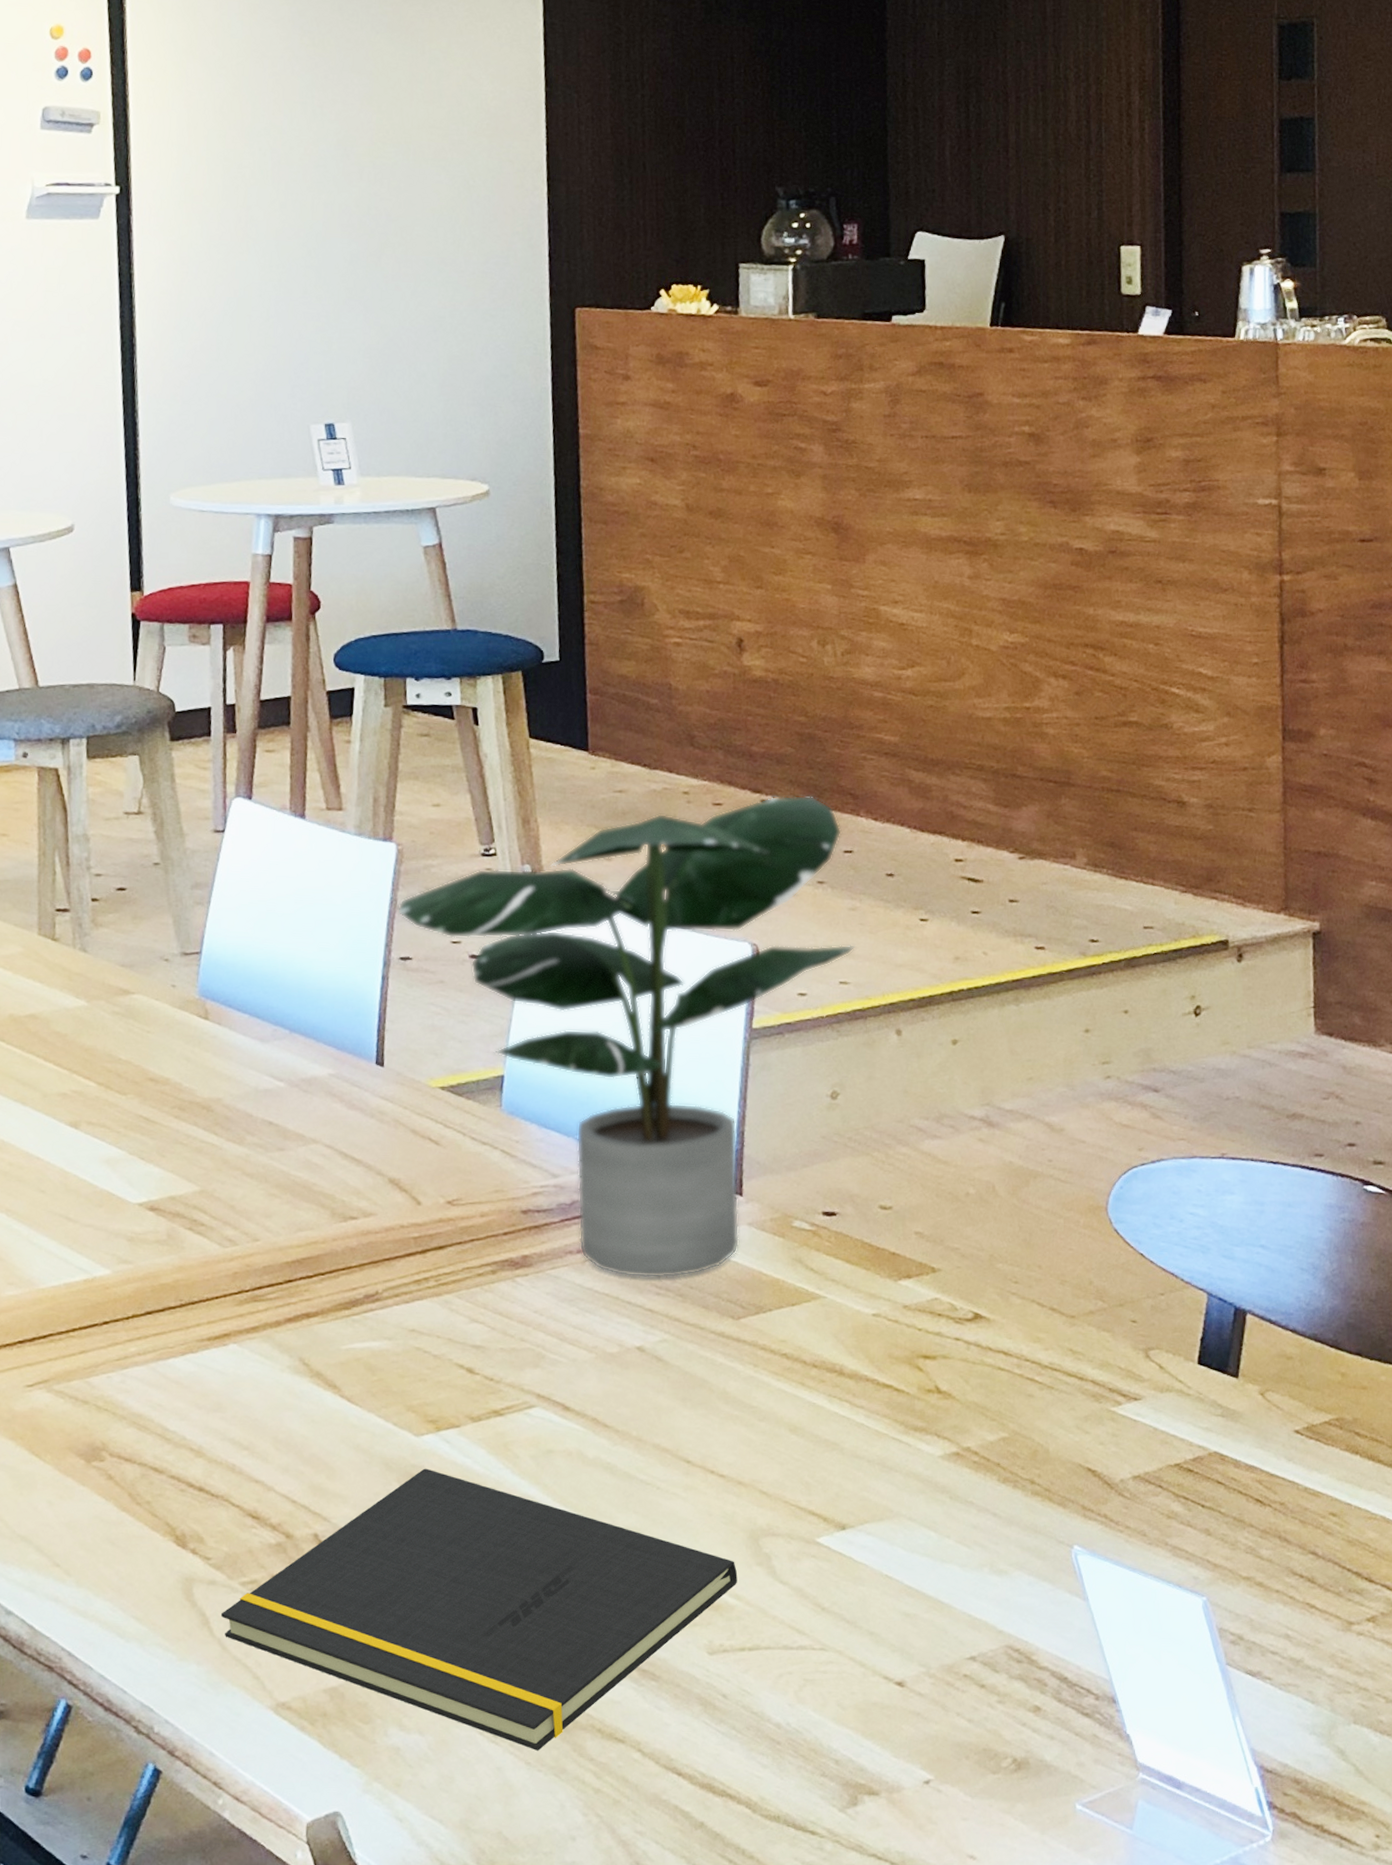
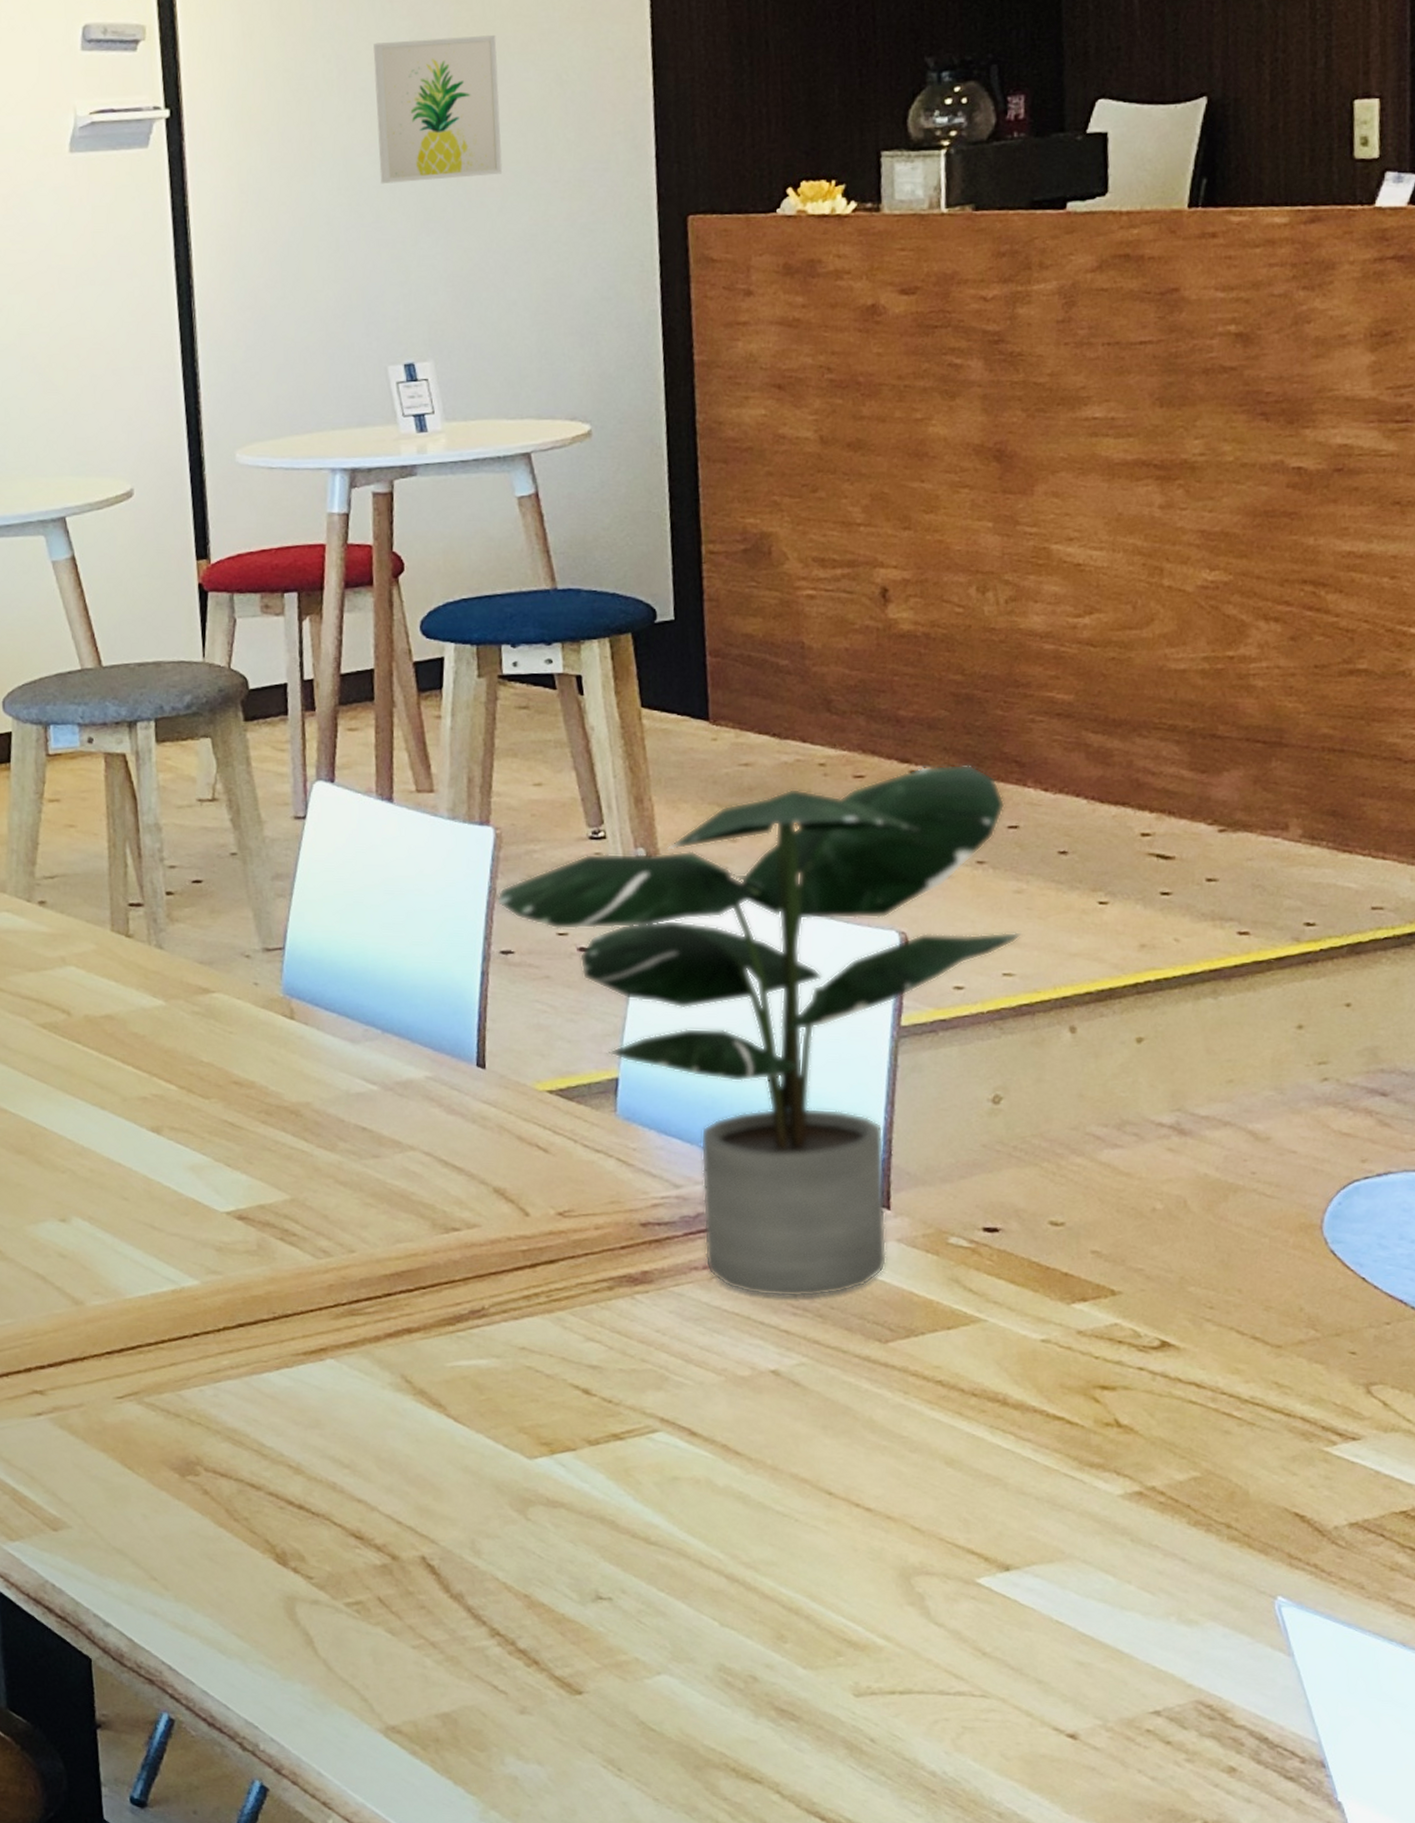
notepad: present [220,1468,738,1751] -> none [325,1492,887,1787]
wall art: none [304,141,416,265] -> present [373,35,502,184]

